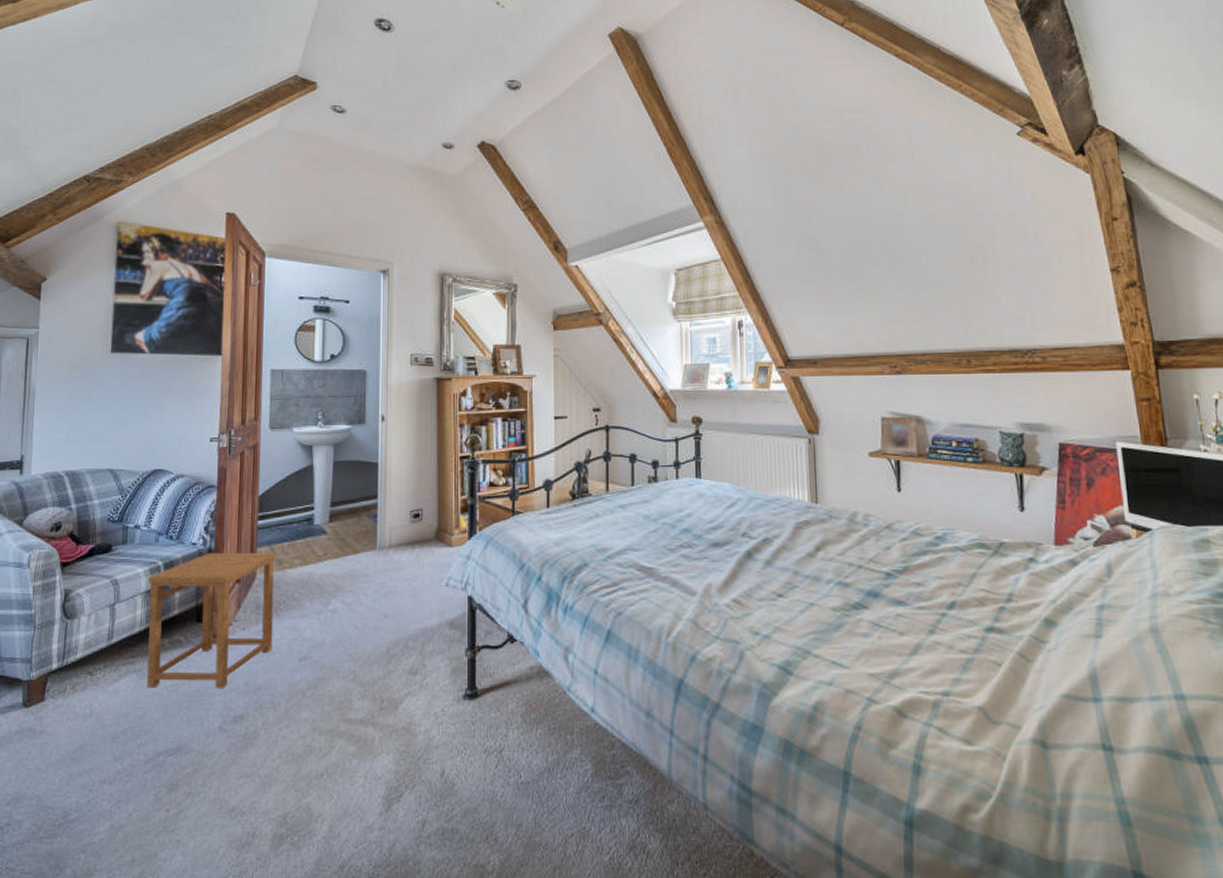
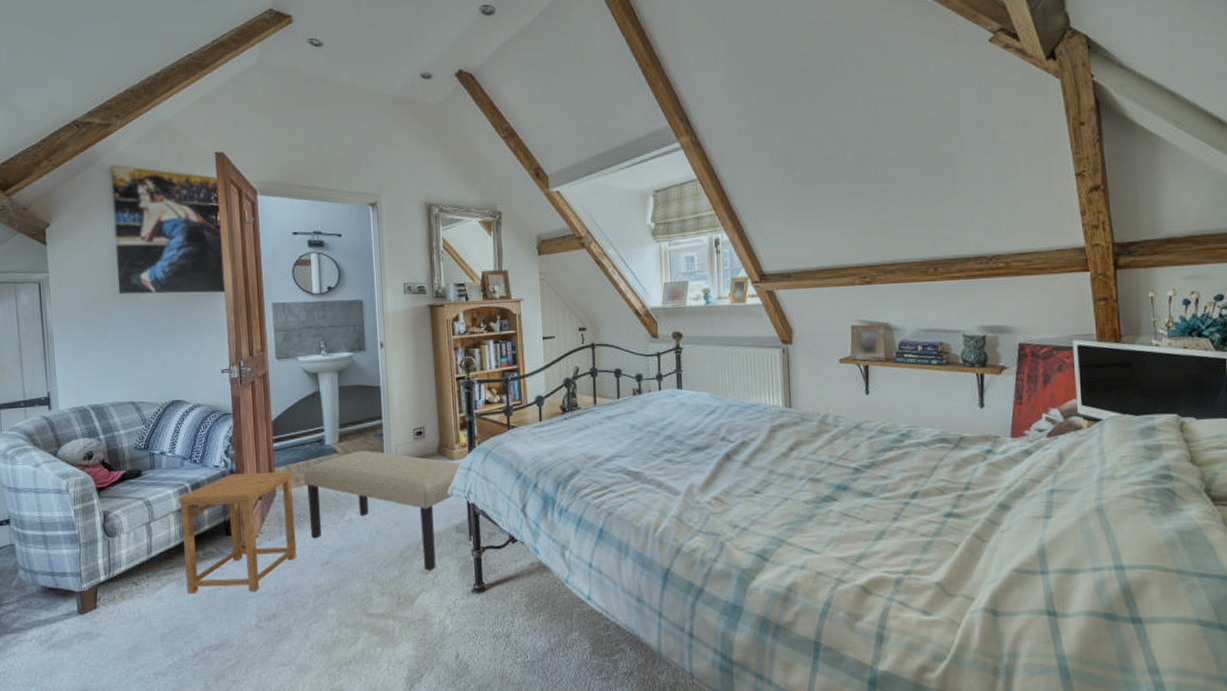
bench: none [287,532,469,672] -> present [303,450,474,571]

